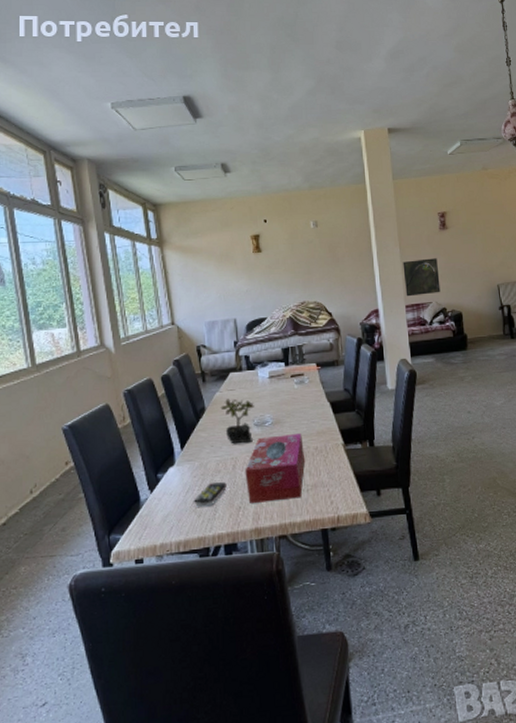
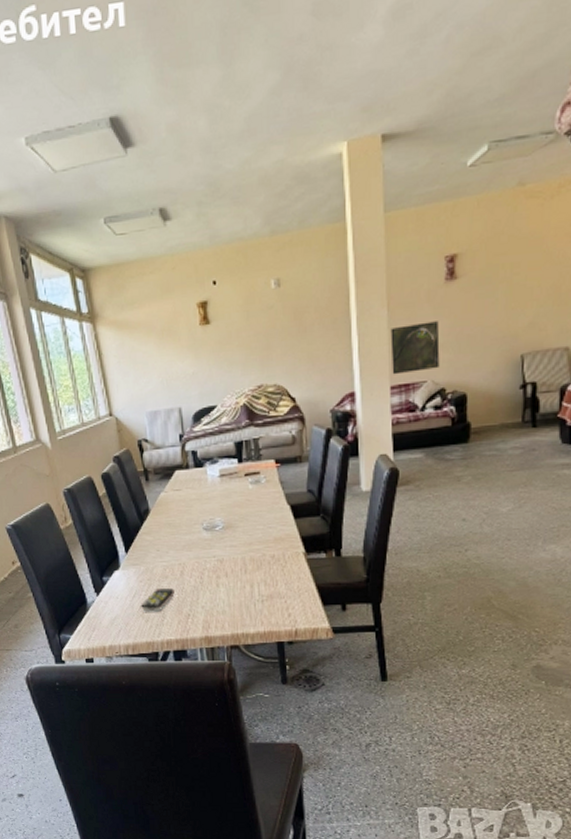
succulent plant: present [220,399,254,444] -> none [166,500,203,549]
tissue box: present [245,434,306,503] -> none [193,540,261,611]

